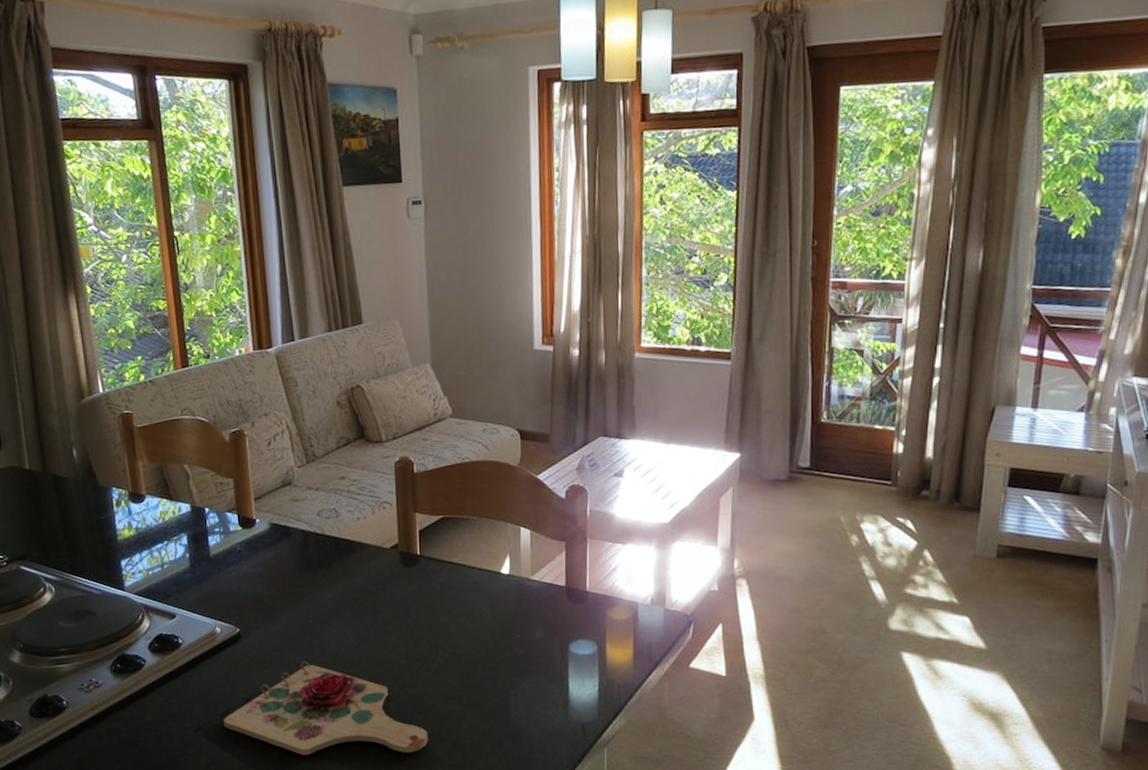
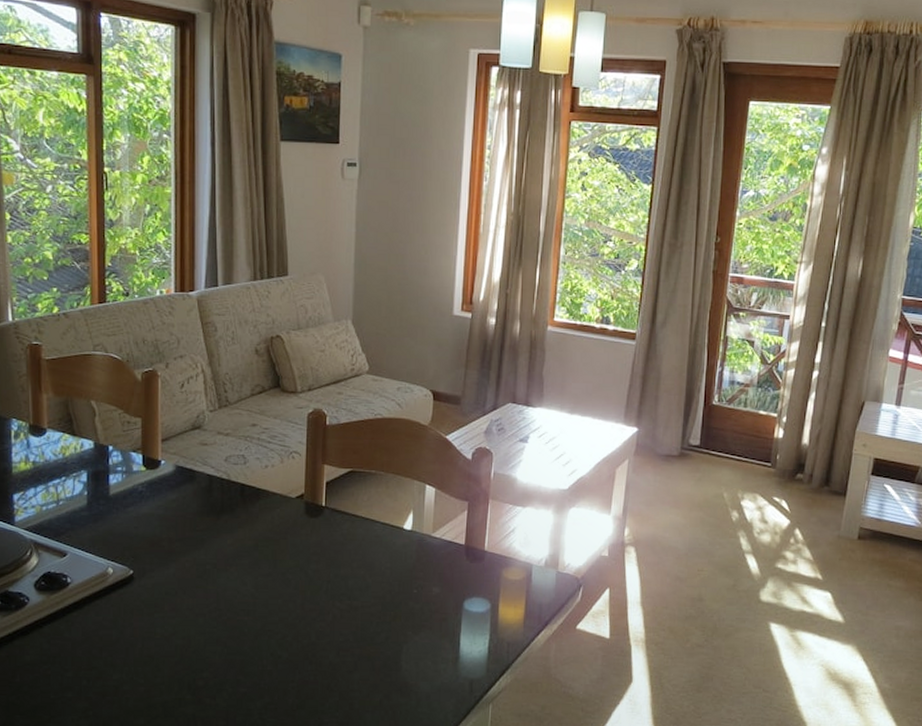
cutting board: present [223,660,428,756] -> none [106,606,317,703]

